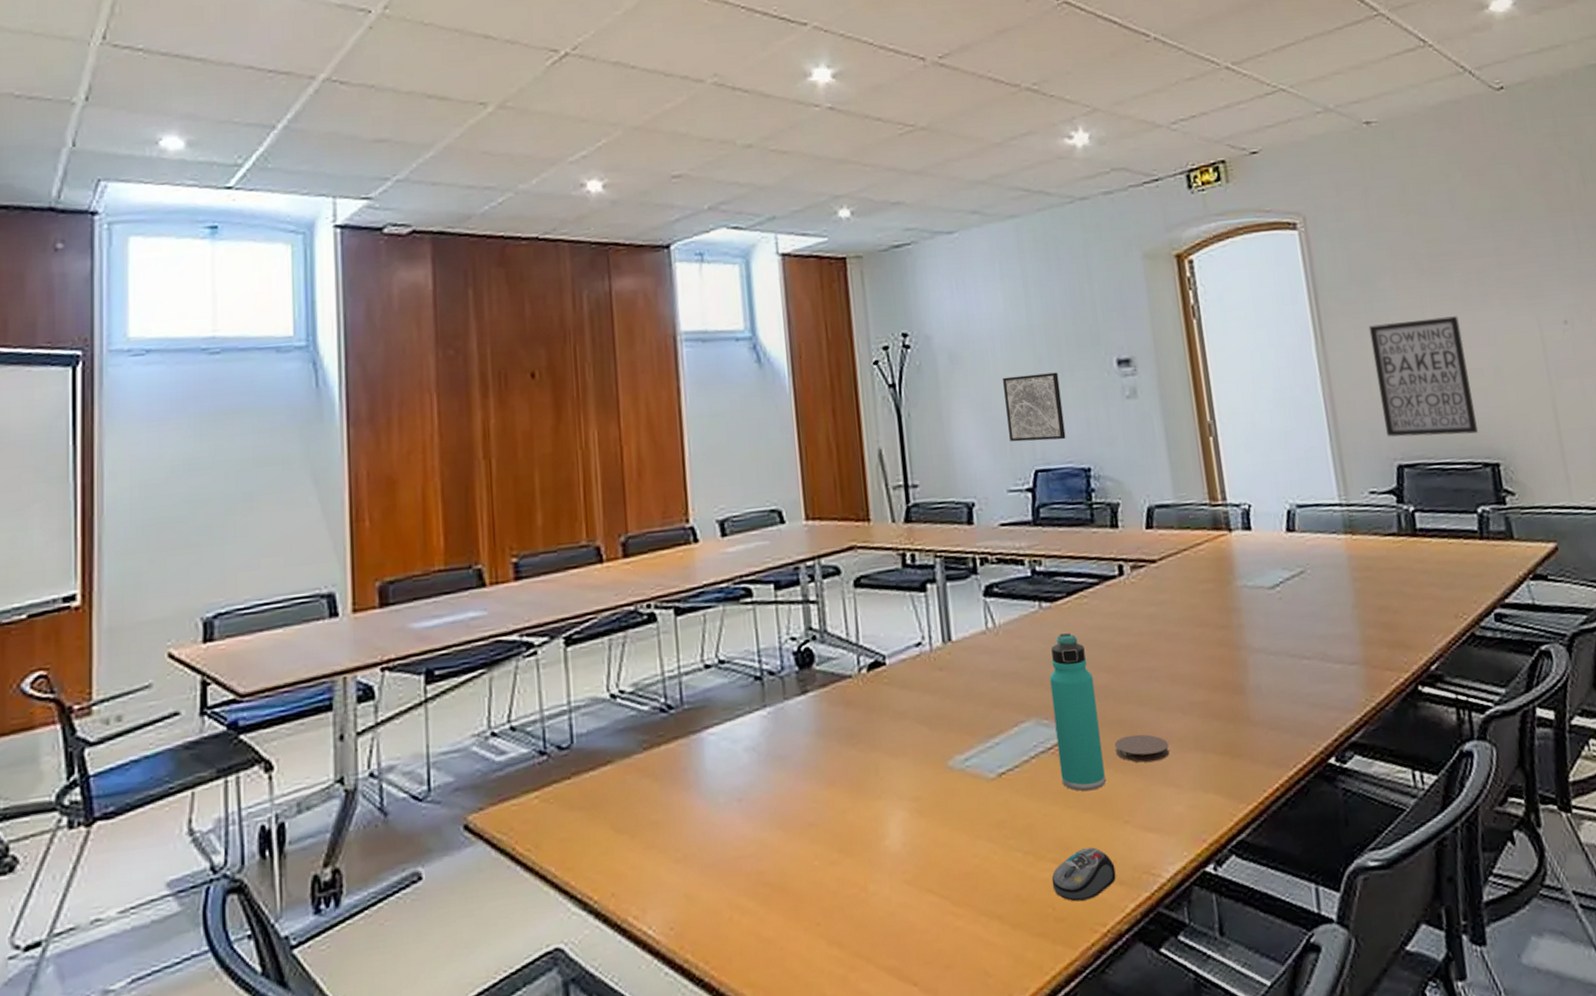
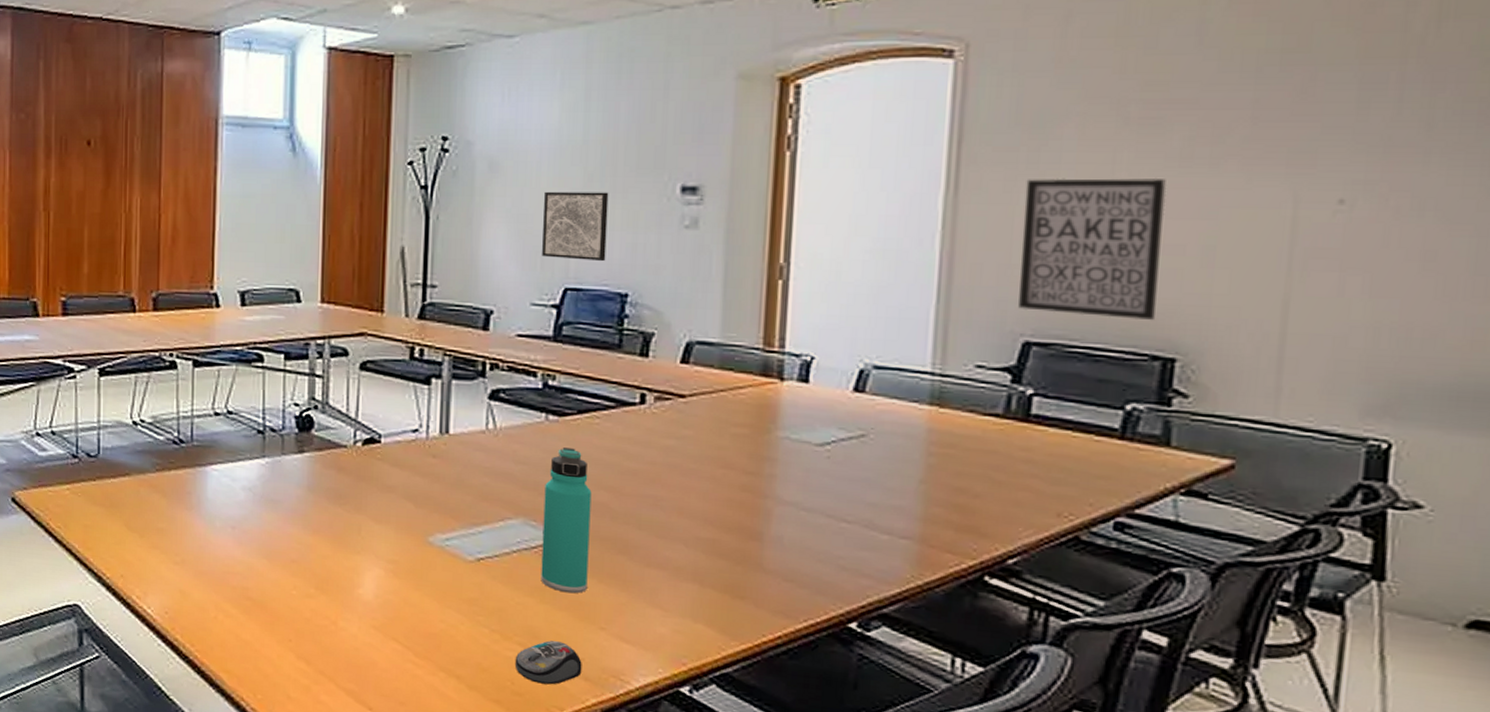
coaster: present [1114,734,1170,763] -> none [603,553,663,583]

